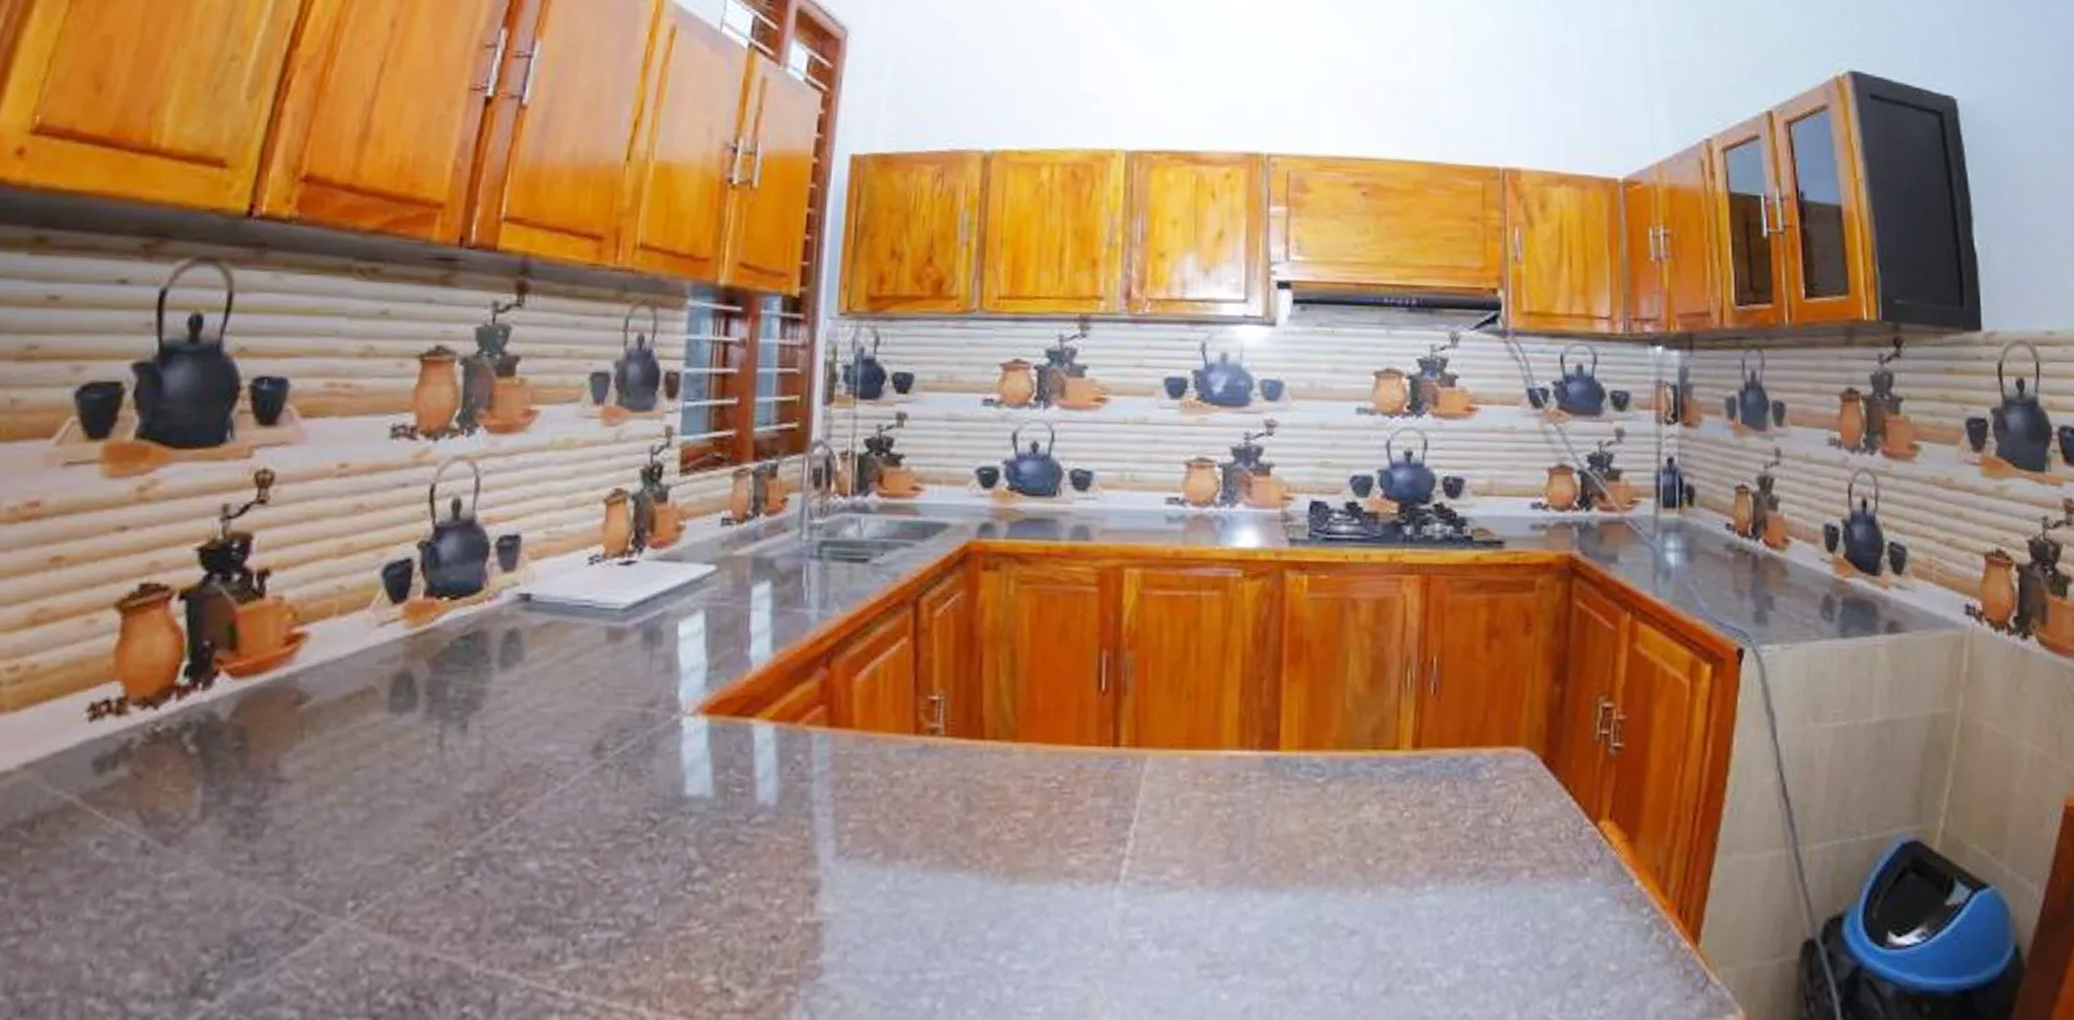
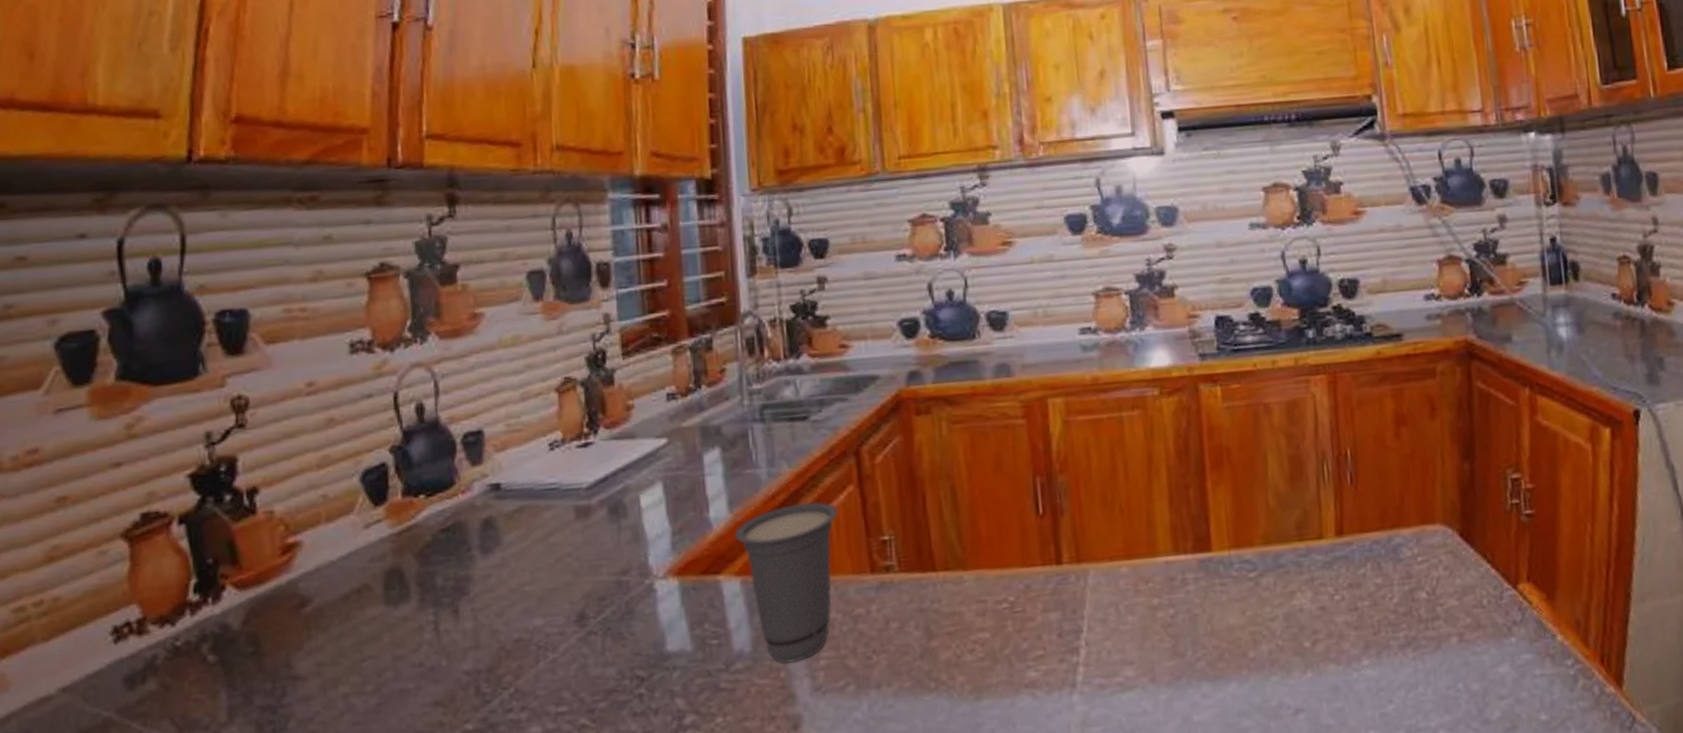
cup: none [773,650,888,822] -> present [734,501,838,664]

